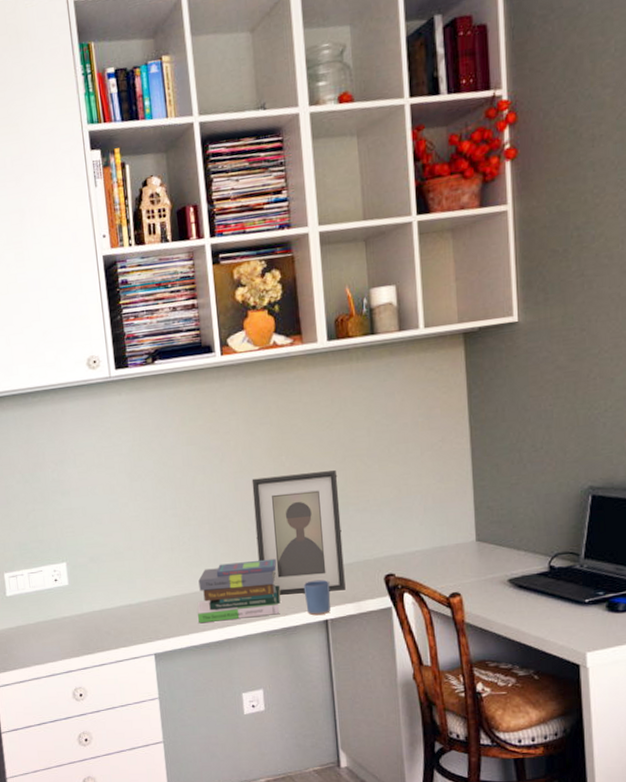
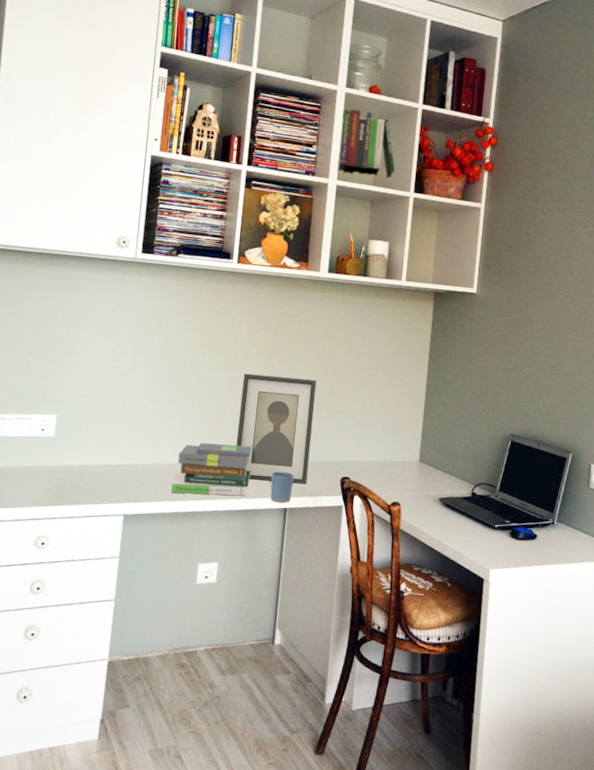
books: none [311,129,389,217] -> present [337,109,395,179]

